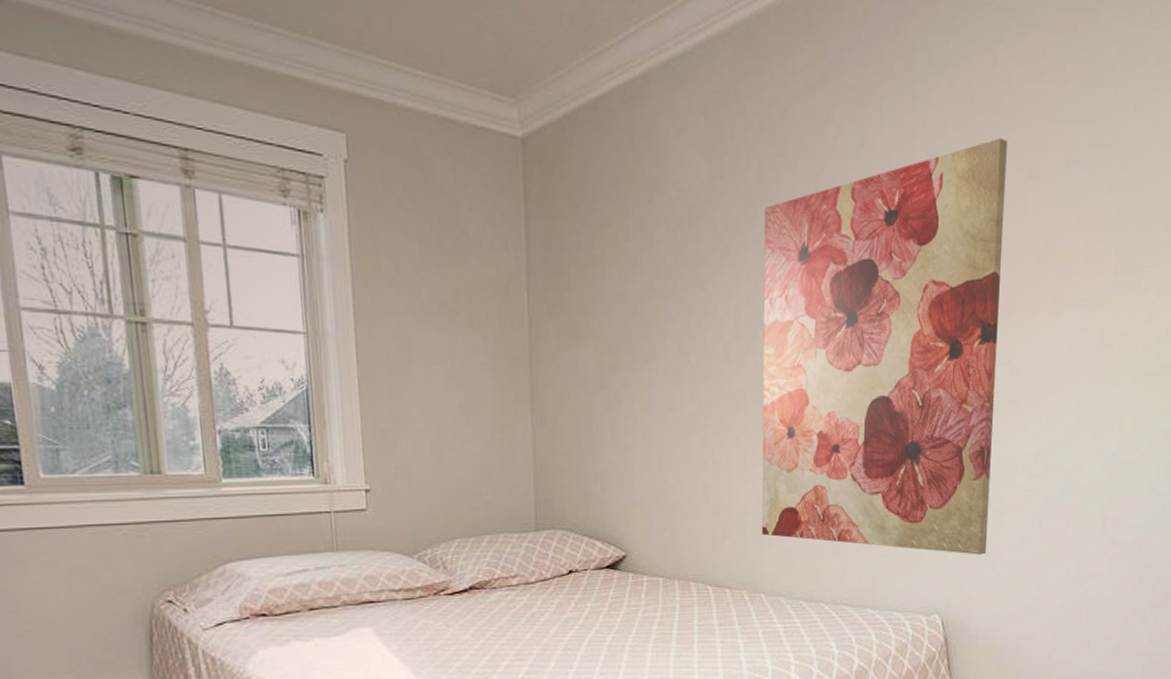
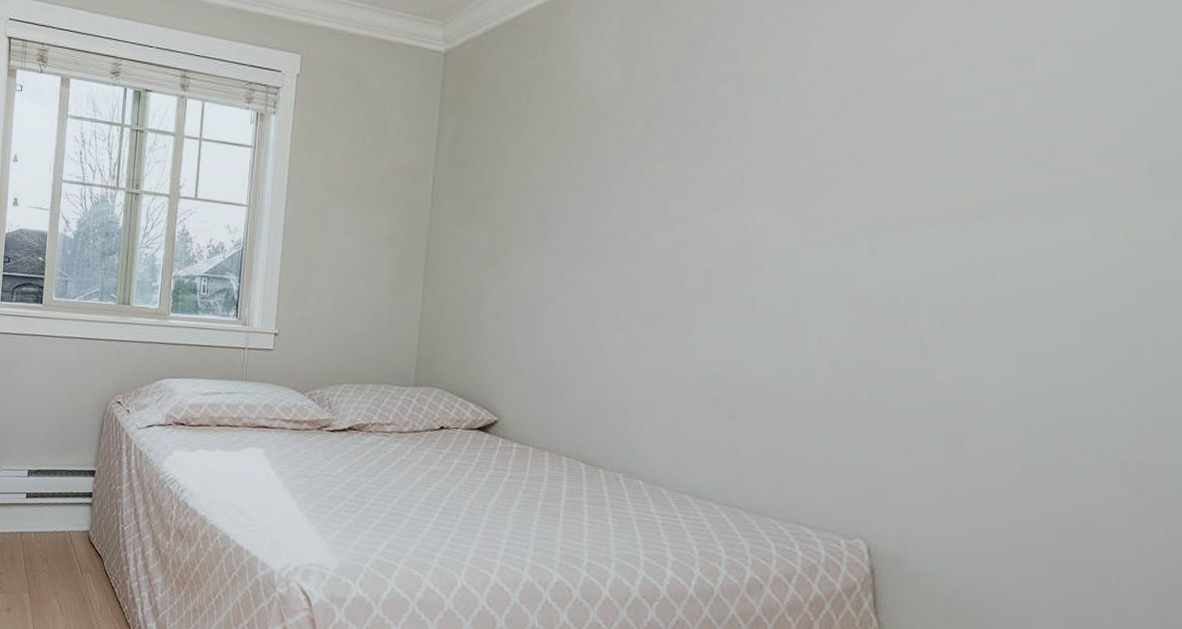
wall art: present [761,138,1007,555] -> none [645,32,989,482]

